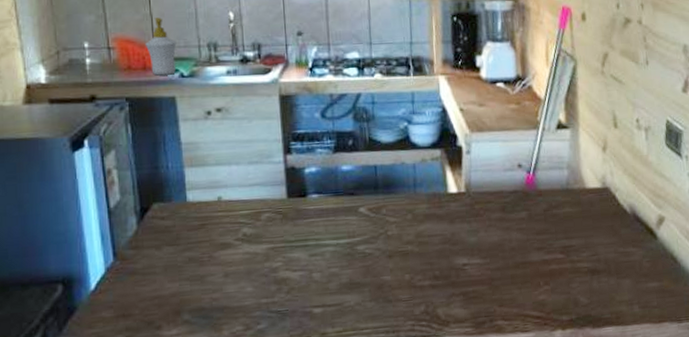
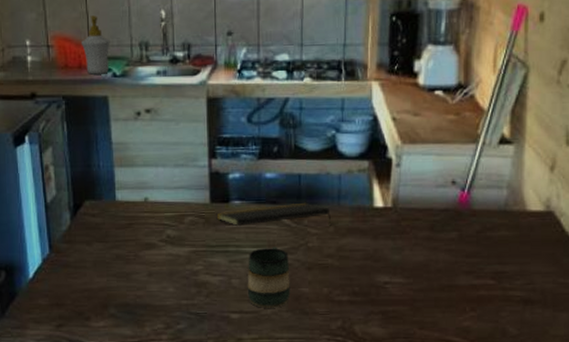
notepad: none [294,192,410,220] -> present [216,202,332,227]
mug: none [328,237,373,300] -> present [247,247,291,308]

